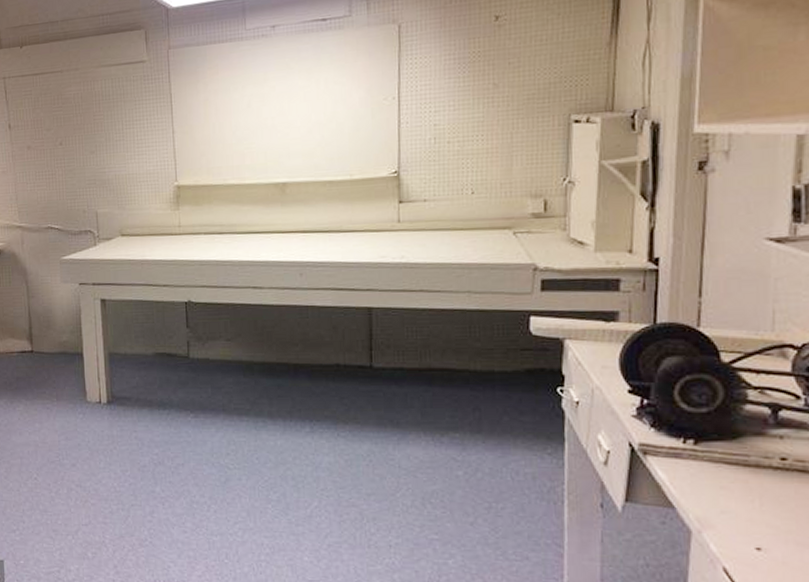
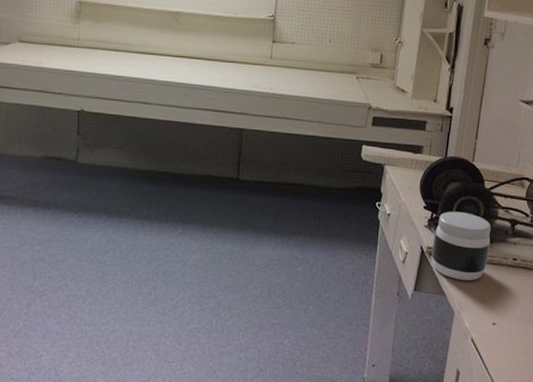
jar: none [646,395,740,488] -> present [431,211,492,280]

